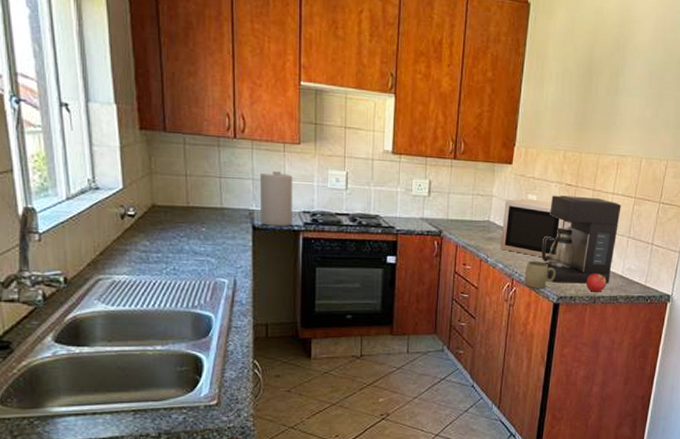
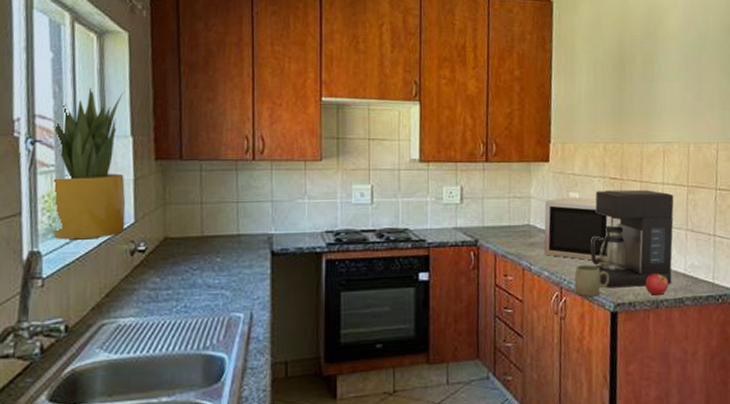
planter: none [36,50,114,201] -> present [51,88,126,240]
paper towel holder: present [259,170,293,226] -> none [279,190,315,250]

